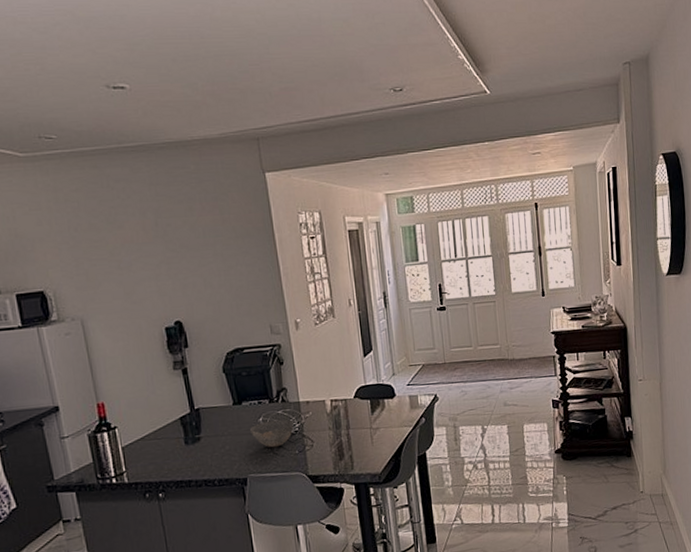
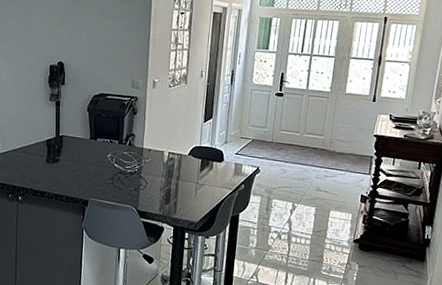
bowl: present [249,419,294,448] -> none [98,158,135,181]

